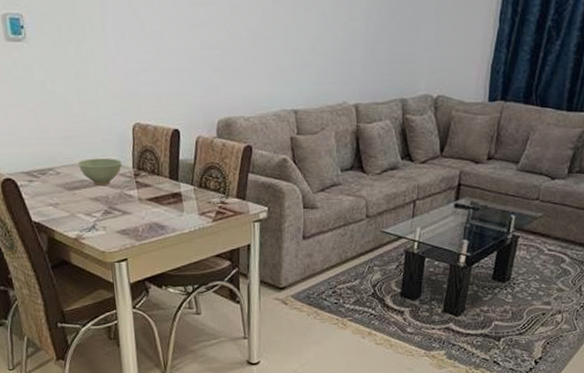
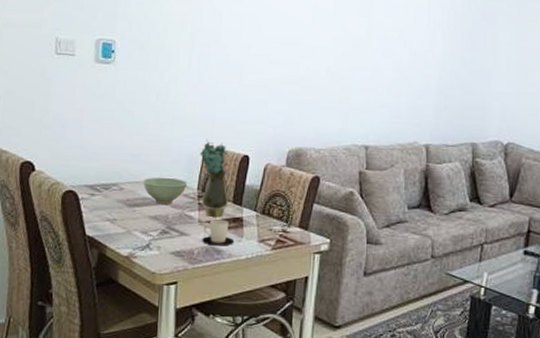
vase: none [130,115,165,194] -> present [200,138,228,217]
cup: none [143,196,176,222] -> present [202,219,235,246]

